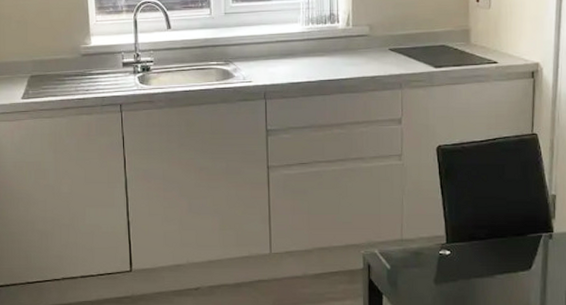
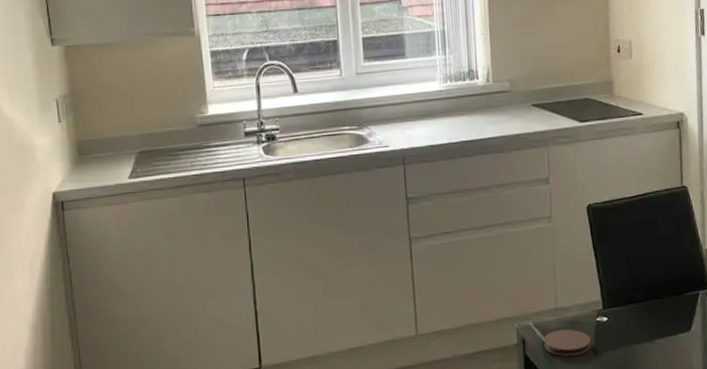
coaster: none [388,258,434,284] -> present [543,329,592,357]

